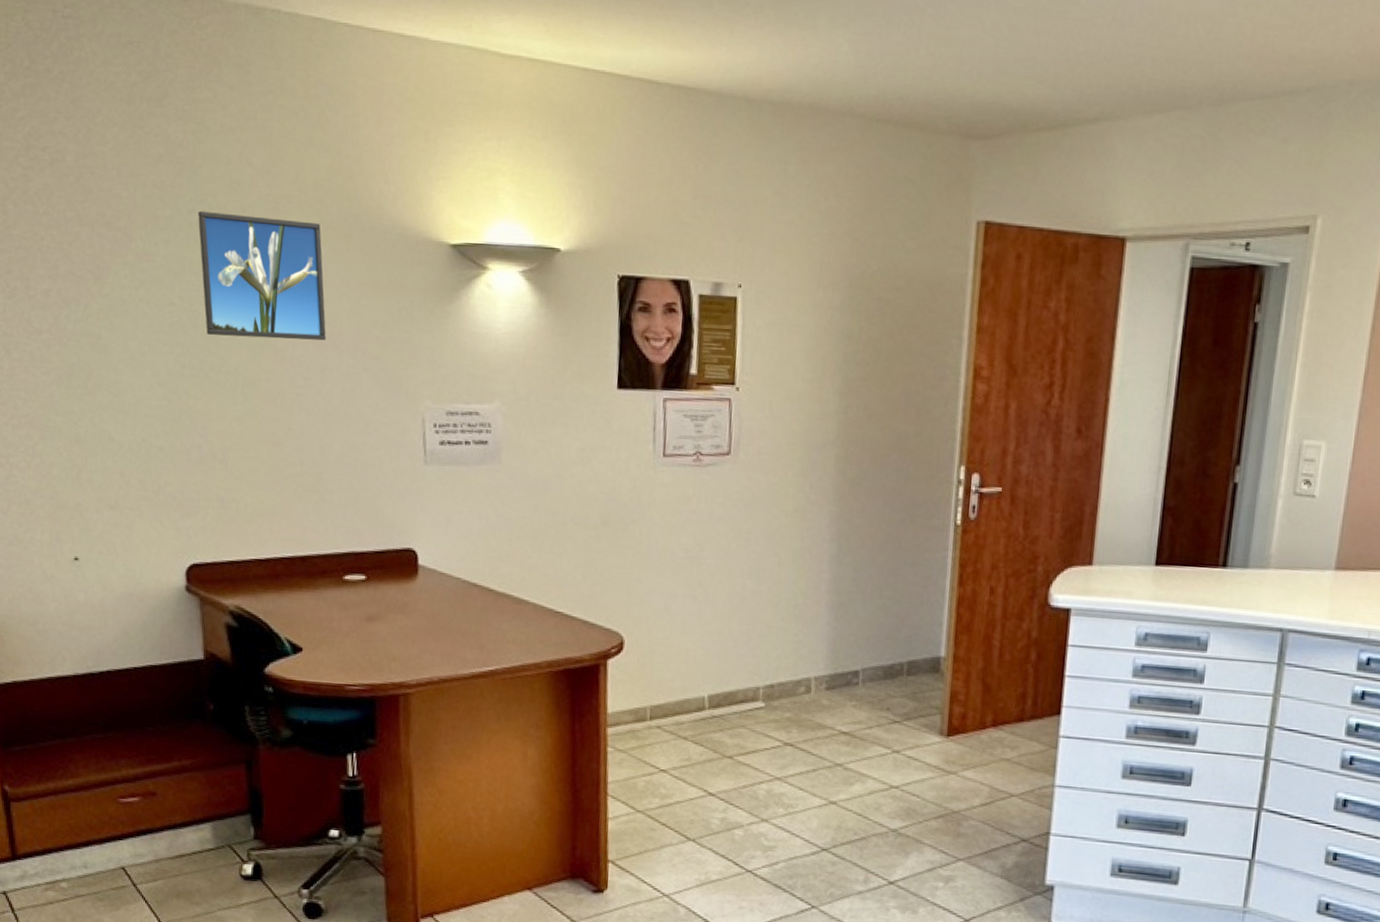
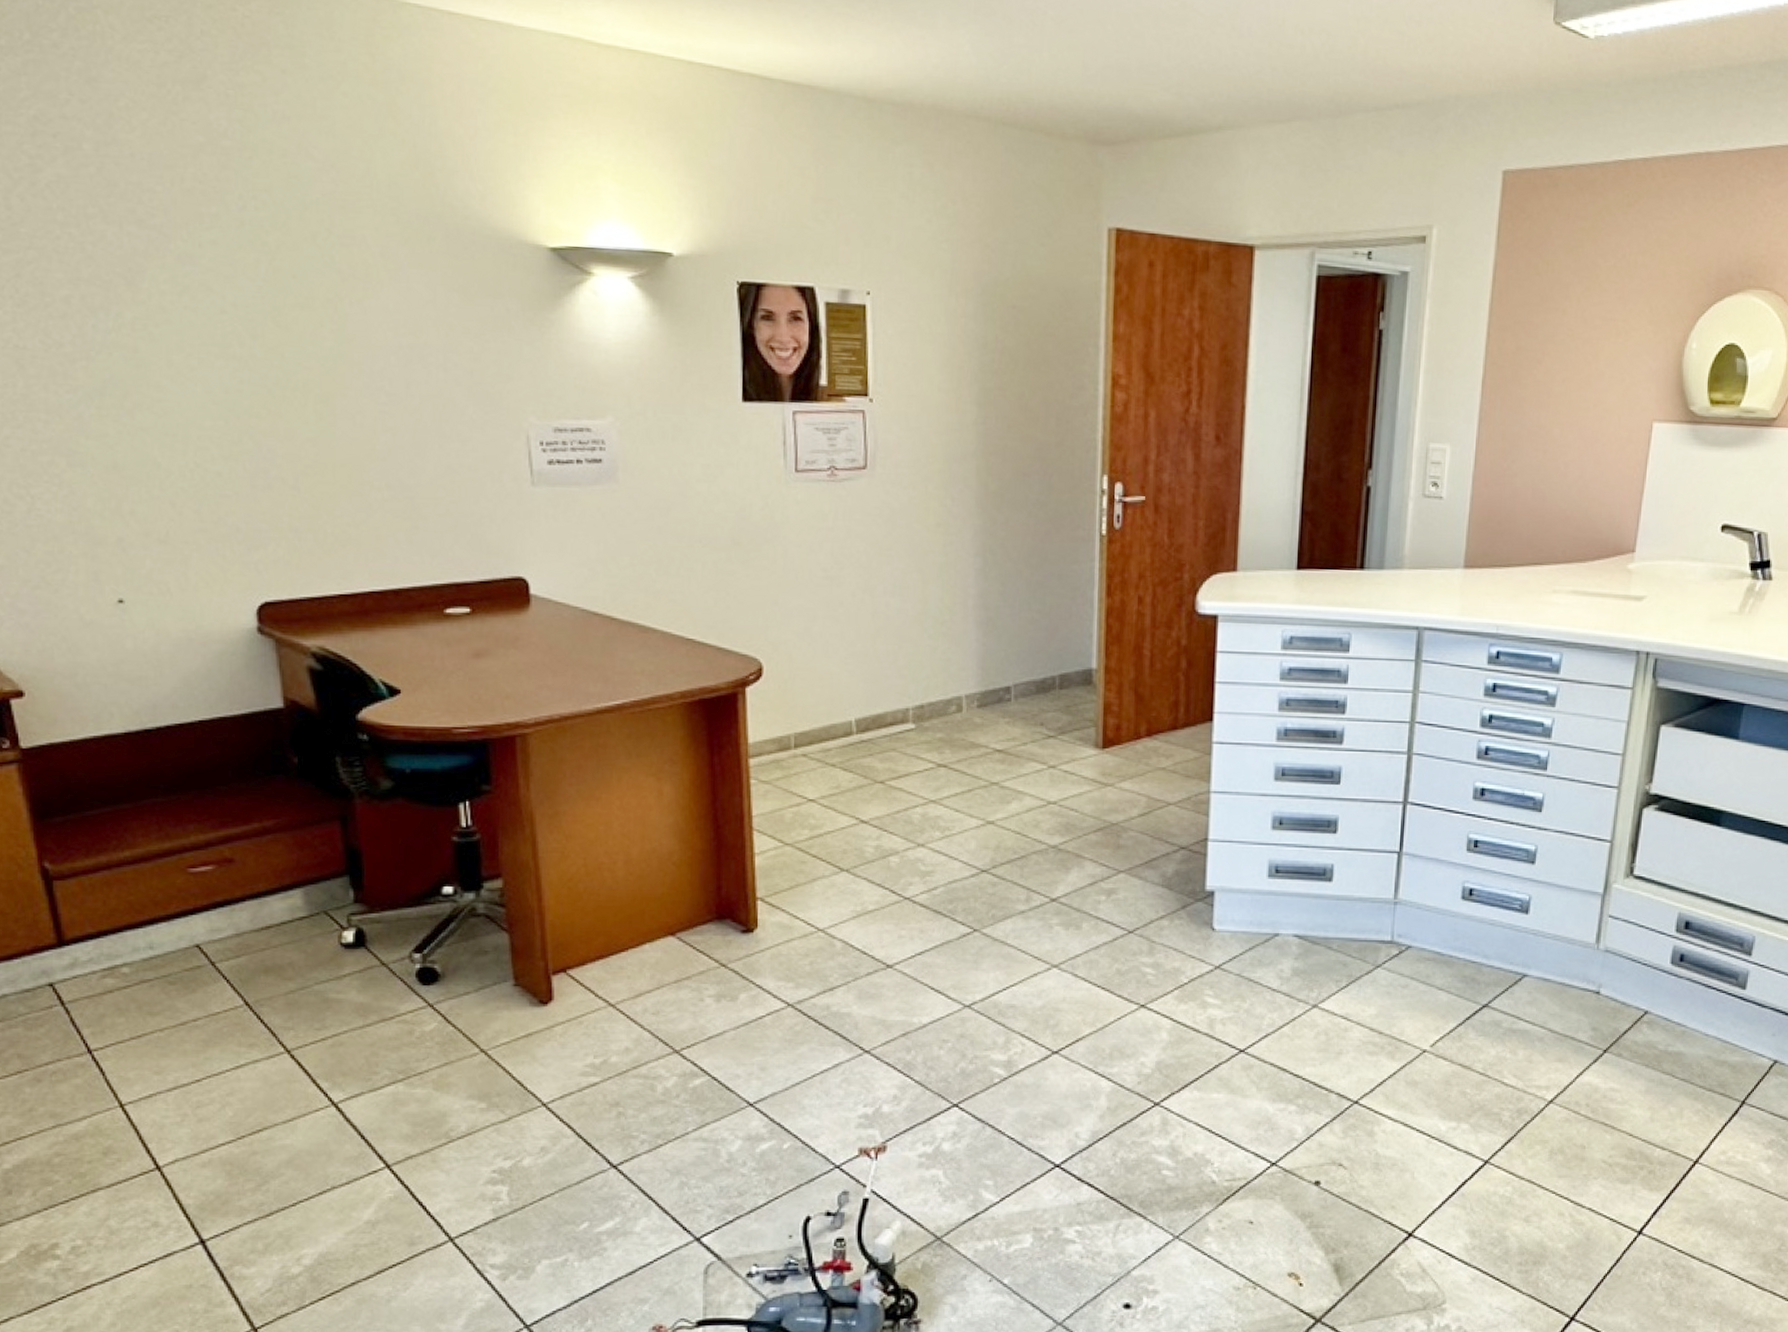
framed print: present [197,210,327,341] -> none [249,208,411,352]

